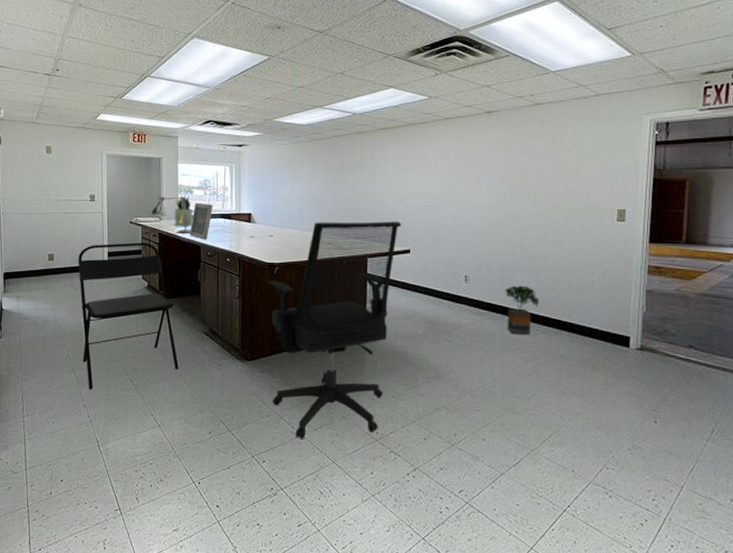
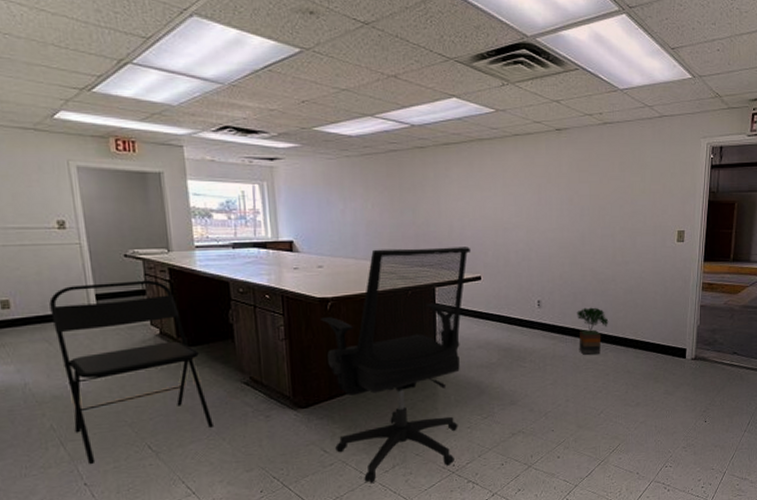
desk lamp: present [150,196,191,234] -> none [153,222,214,268]
planter: present [173,196,193,226] -> none [187,222,215,259]
picture frame: present [189,202,213,240] -> none [211,229,242,274]

